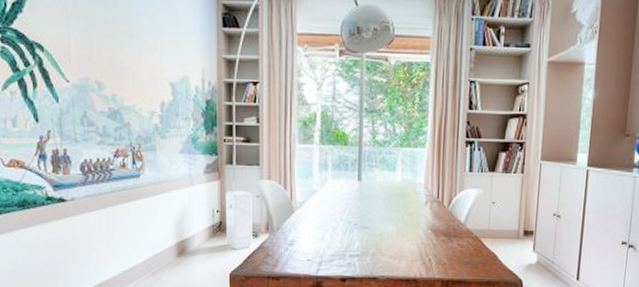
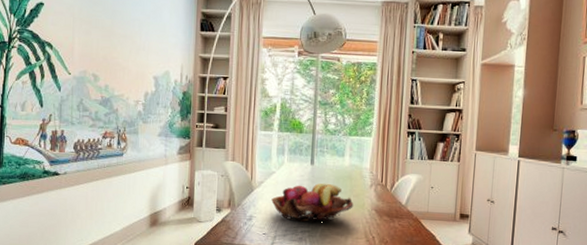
fruit basket: none [315,201,407,245] -> present [271,183,354,222]

